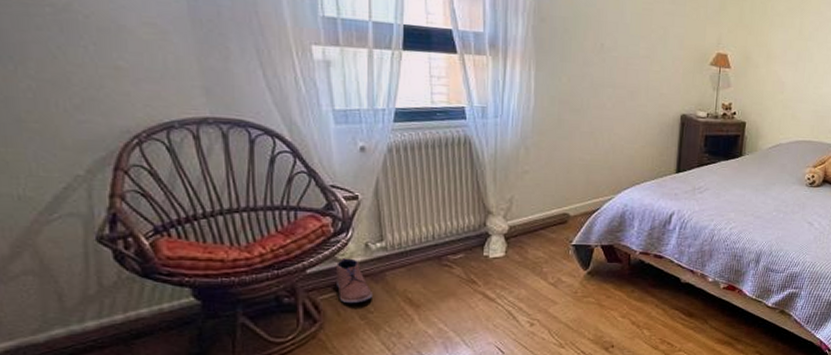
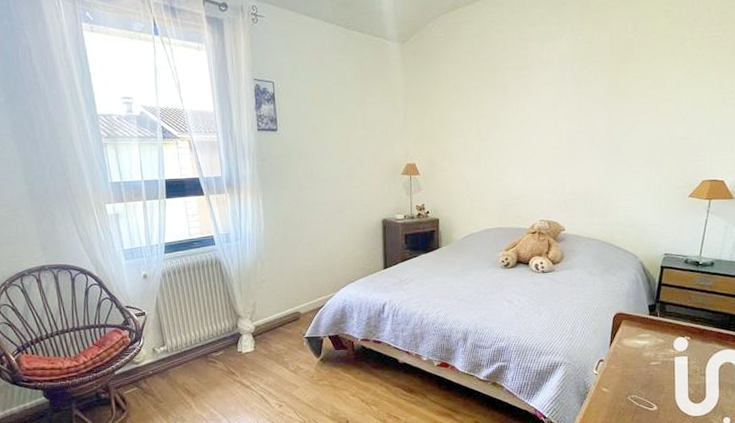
shoe: present [336,257,372,304] -> none [134,360,161,396]

